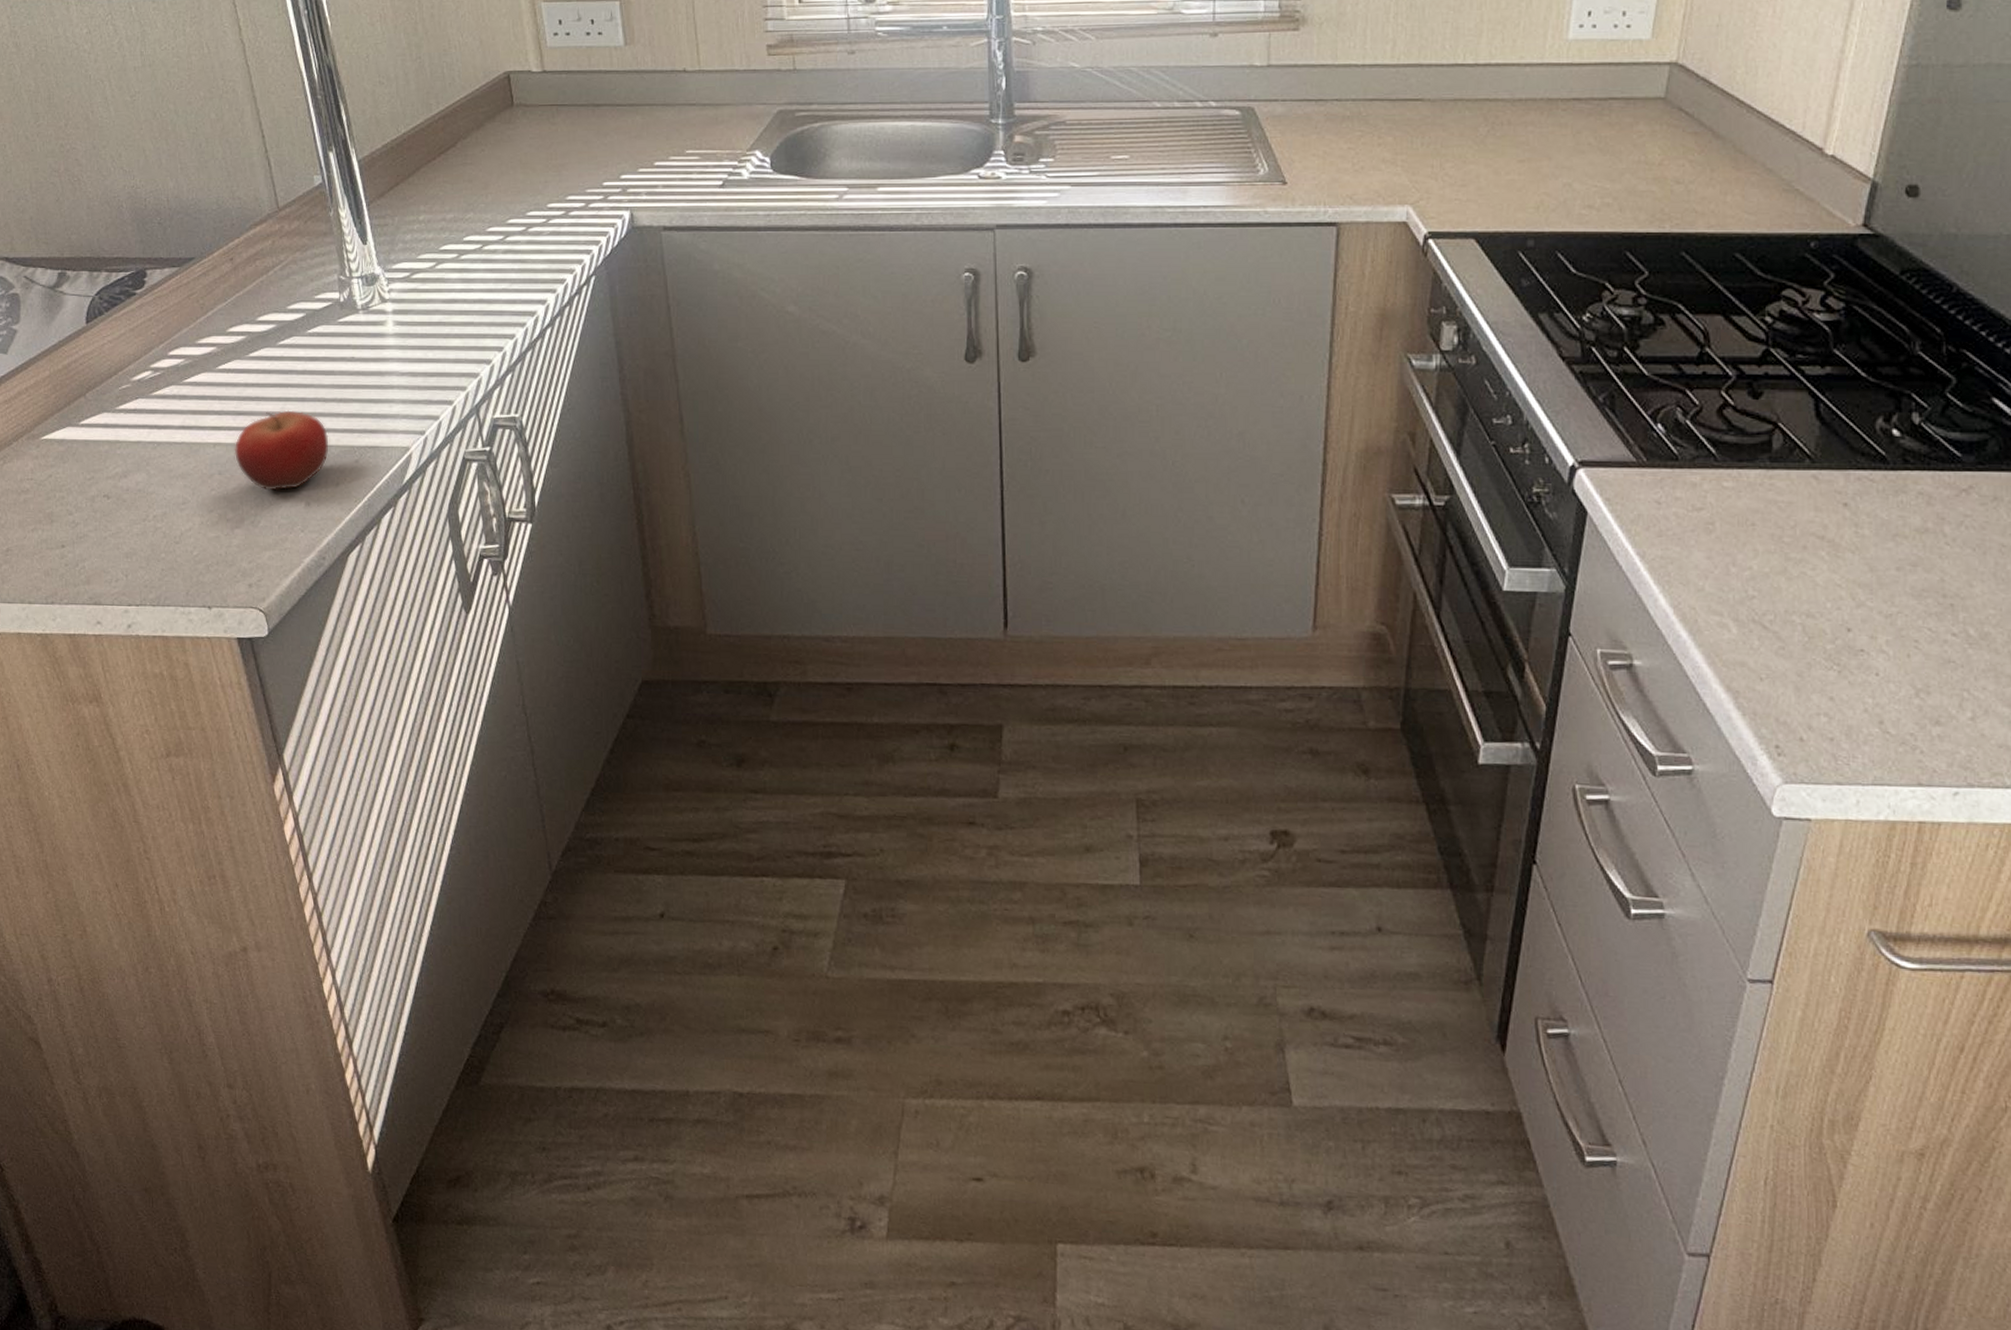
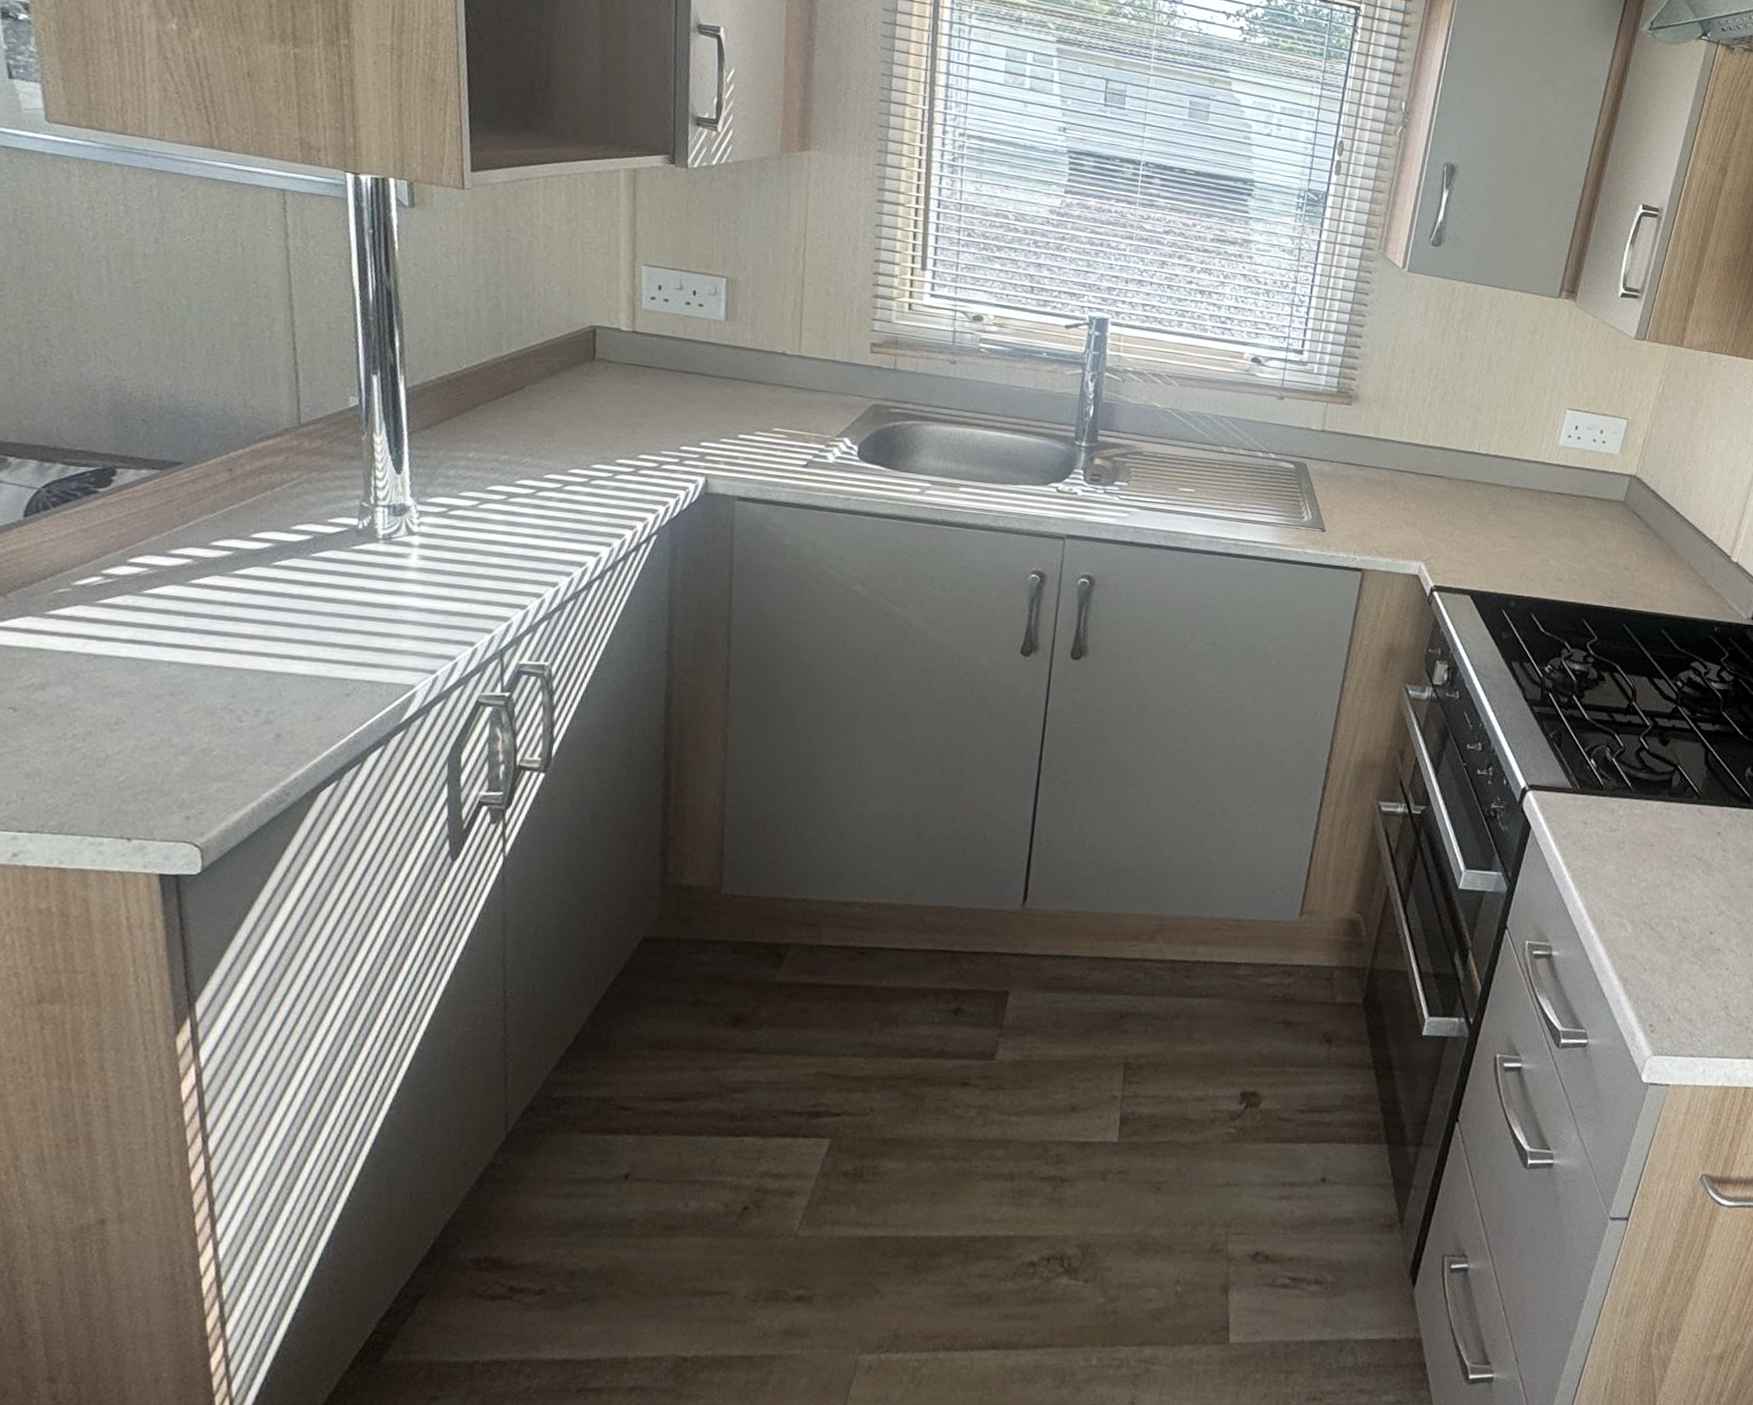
fruit: present [234,410,329,491] -> none [193,634,318,719]

